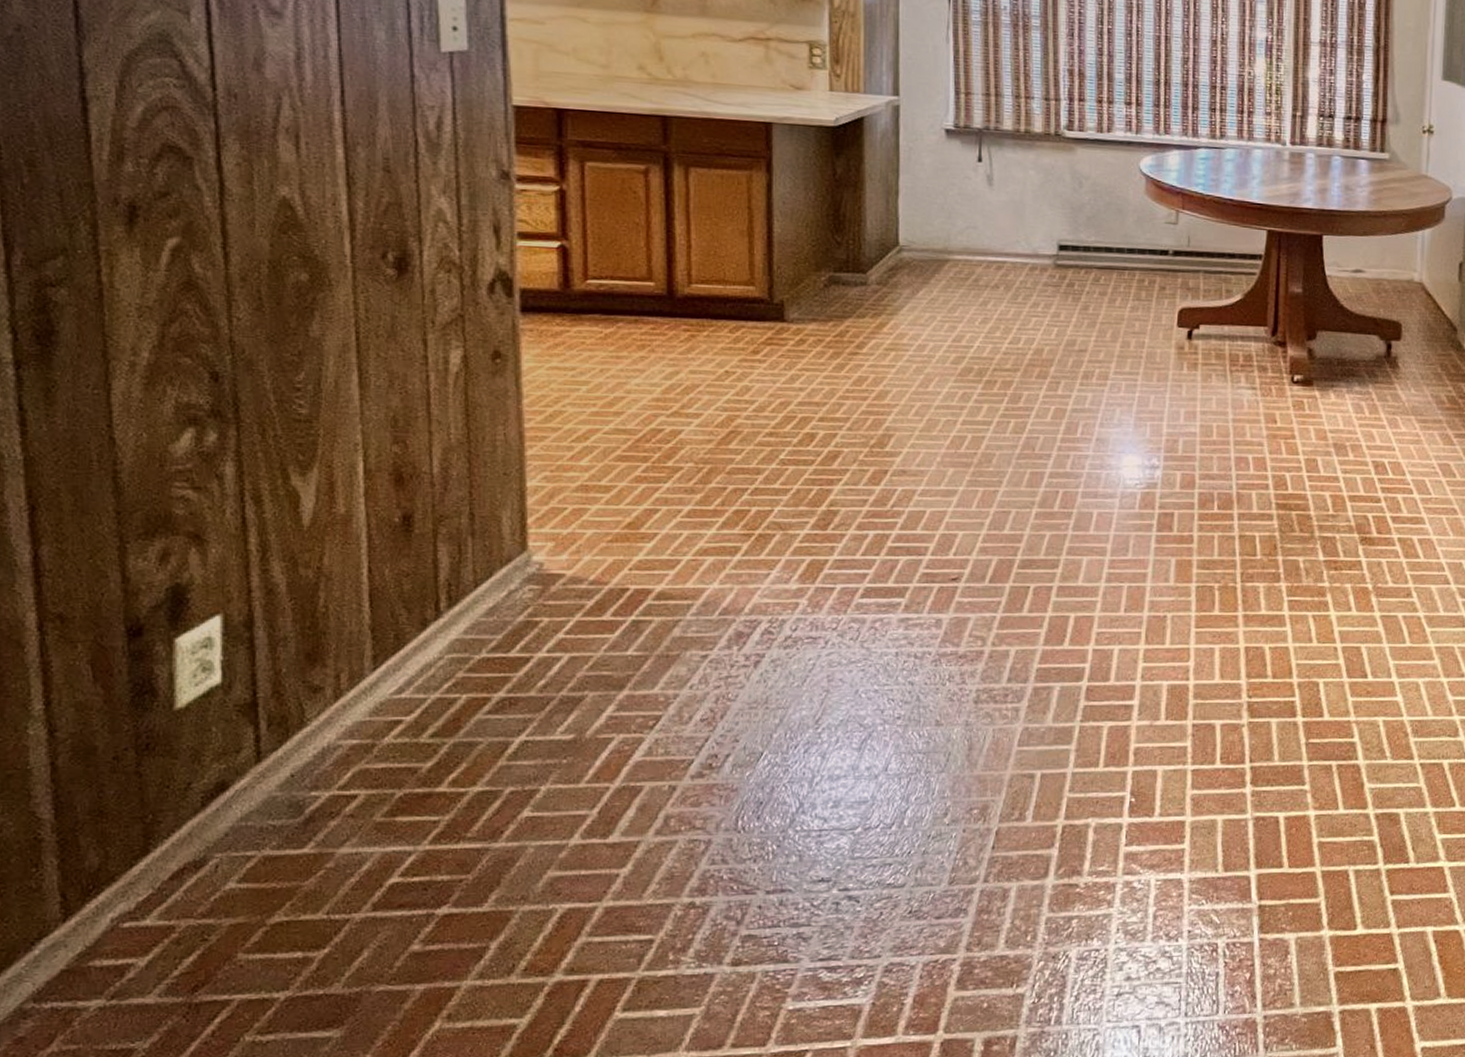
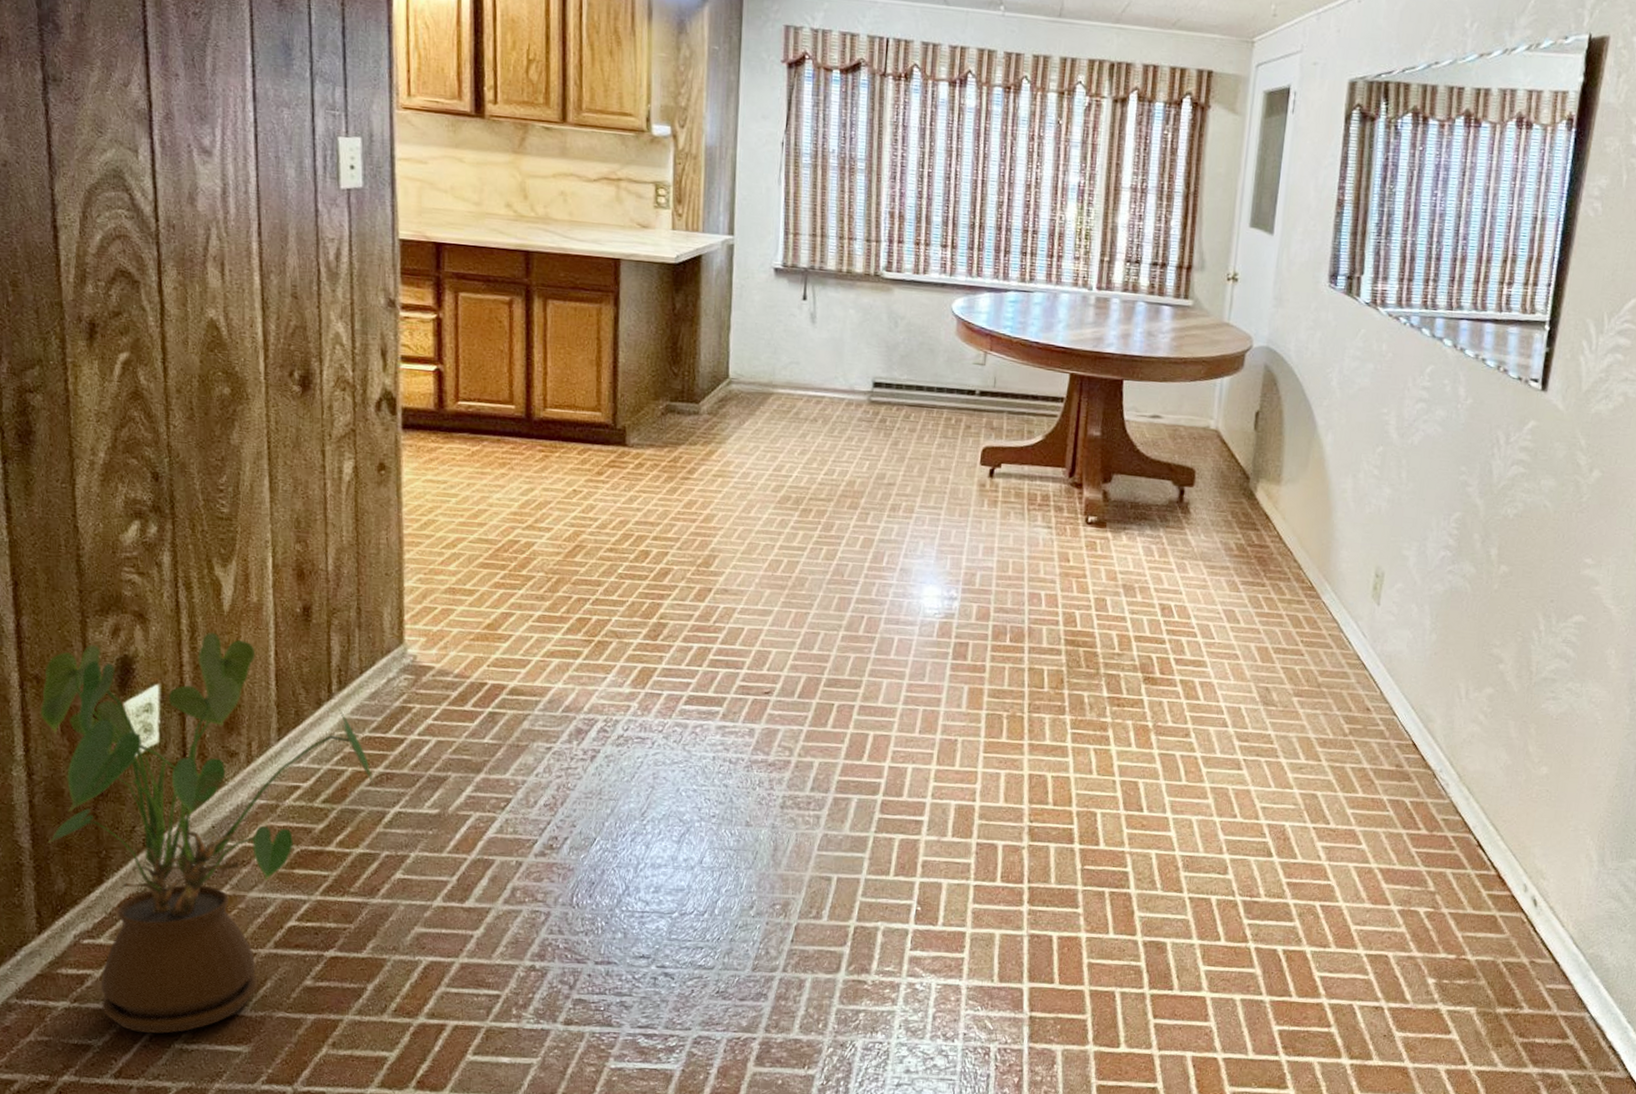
house plant: none [65,550,498,1027] -> present [40,632,377,1034]

